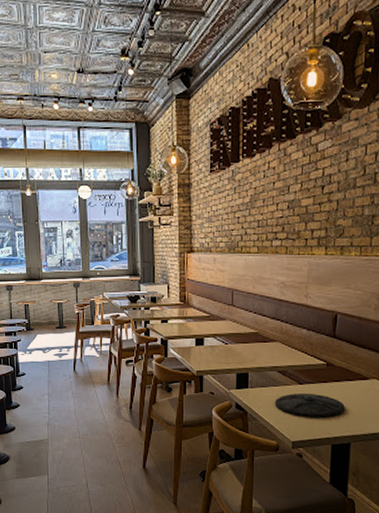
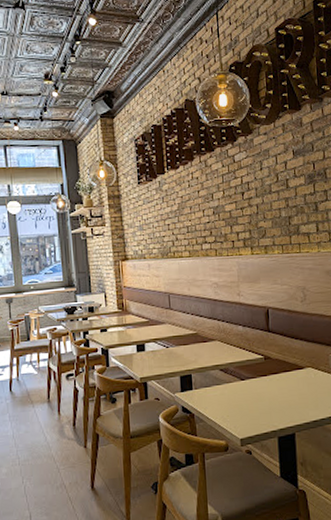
plate: present [274,393,345,418] -> none [219,388,286,413]

